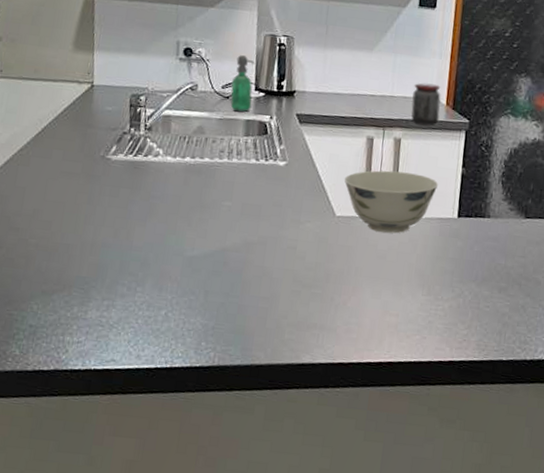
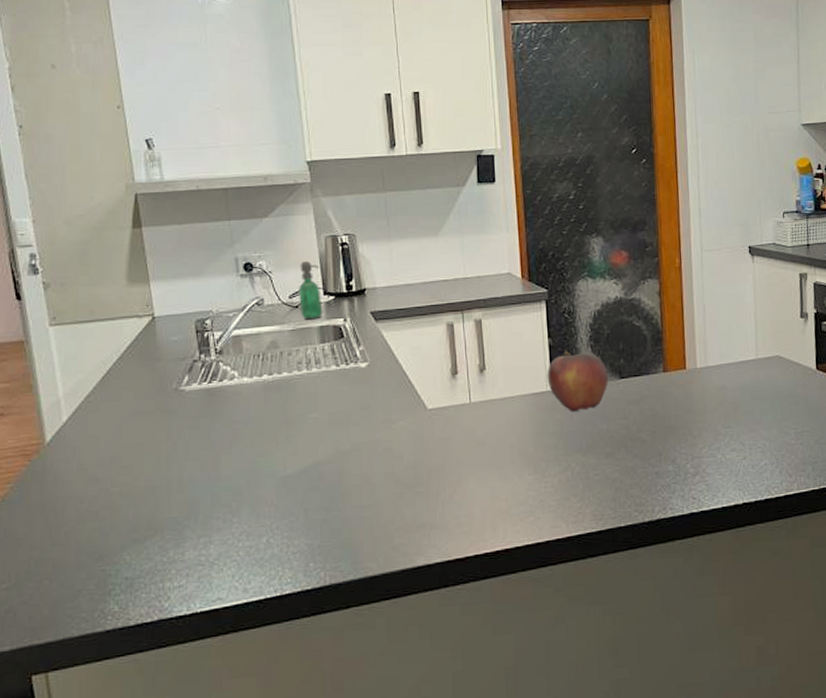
bowl: present [344,170,439,233] -> none [430,352,527,418]
jar: present [411,82,442,127] -> none [485,259,517,303]
fruit: none [454,182,515,242] -> present [547,351,608,411]

